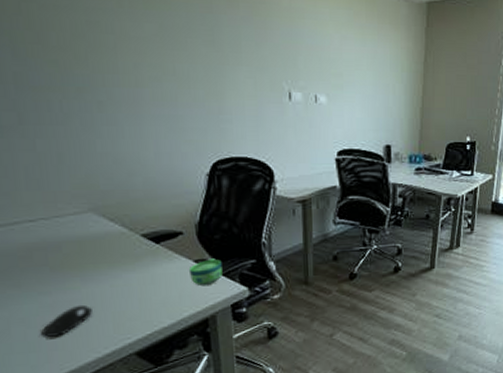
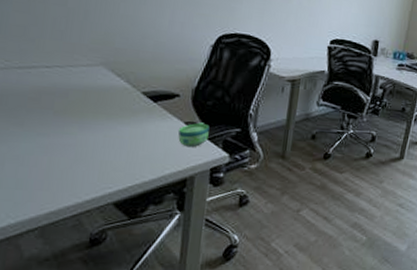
computer mouse: present [40,304,92,337] -> none [30,149,83,177]

